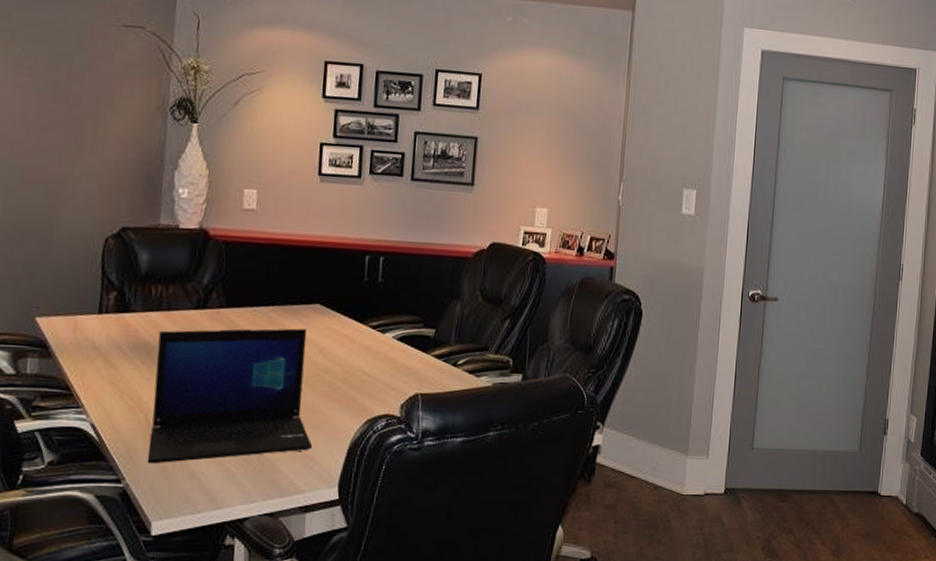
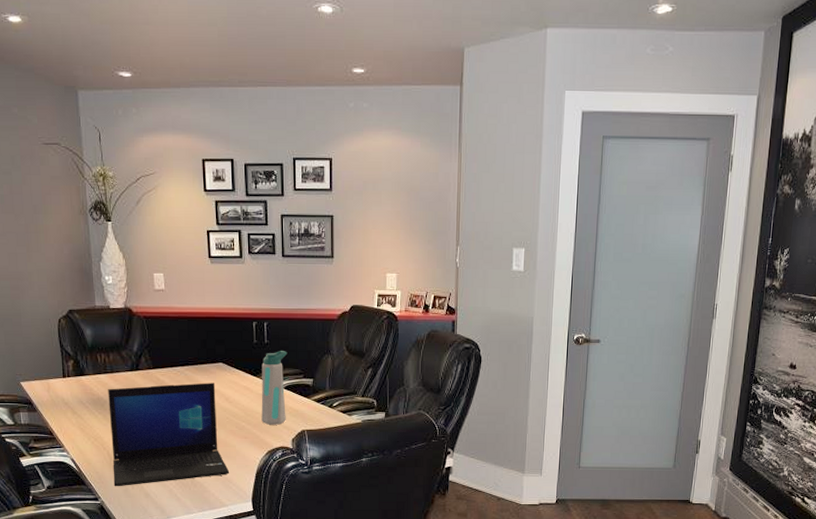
water bottle: none [363,292,406,386] -> present [261,351,288,425]

